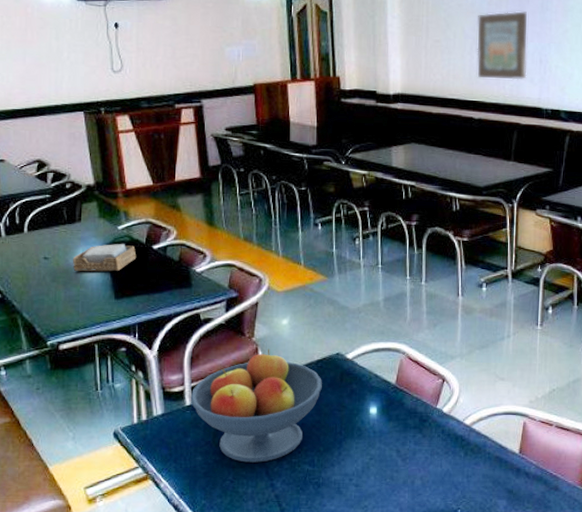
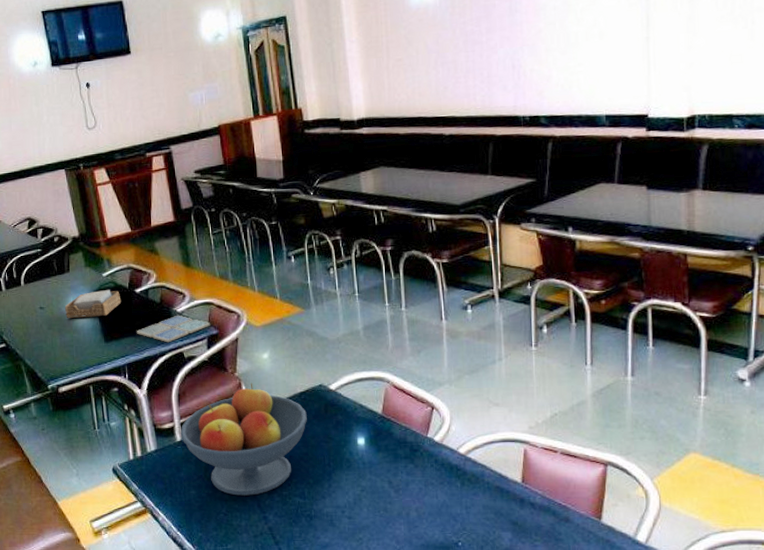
drink coaster: none [150,275,230,303] -> present [136,315,210,343]
wall art: present [477,11,527,80] -> none [441,17,499,93]

